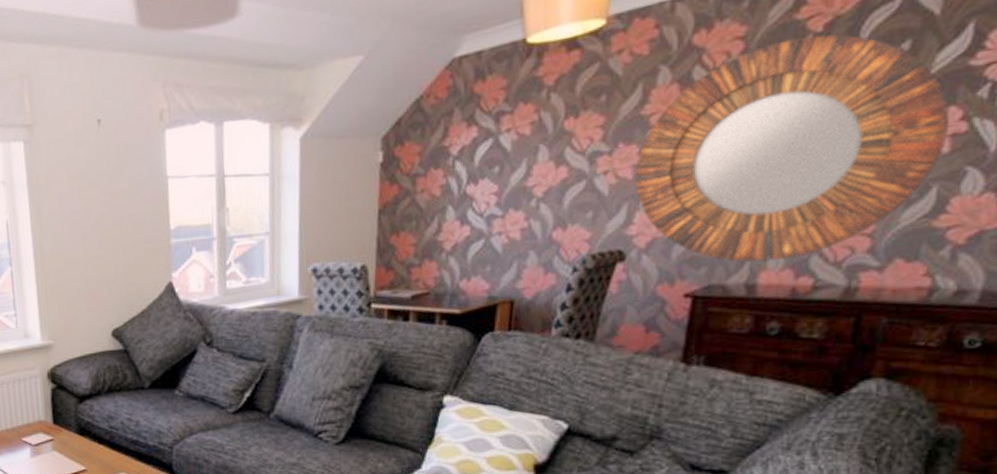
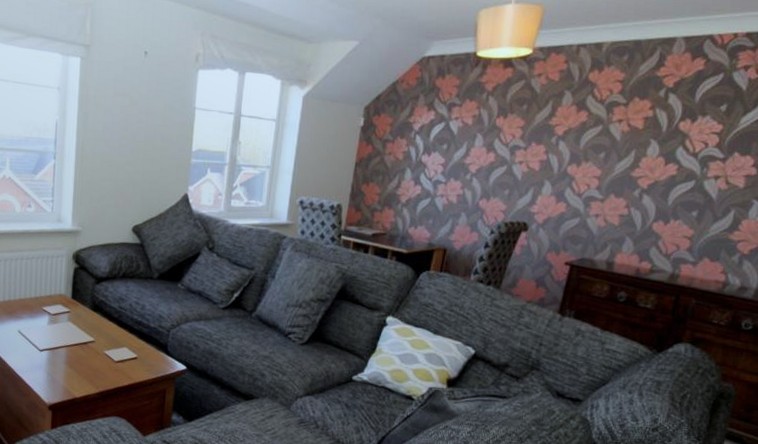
home mirror: present [636,34,949,262] -> none [540,89,746,247]

